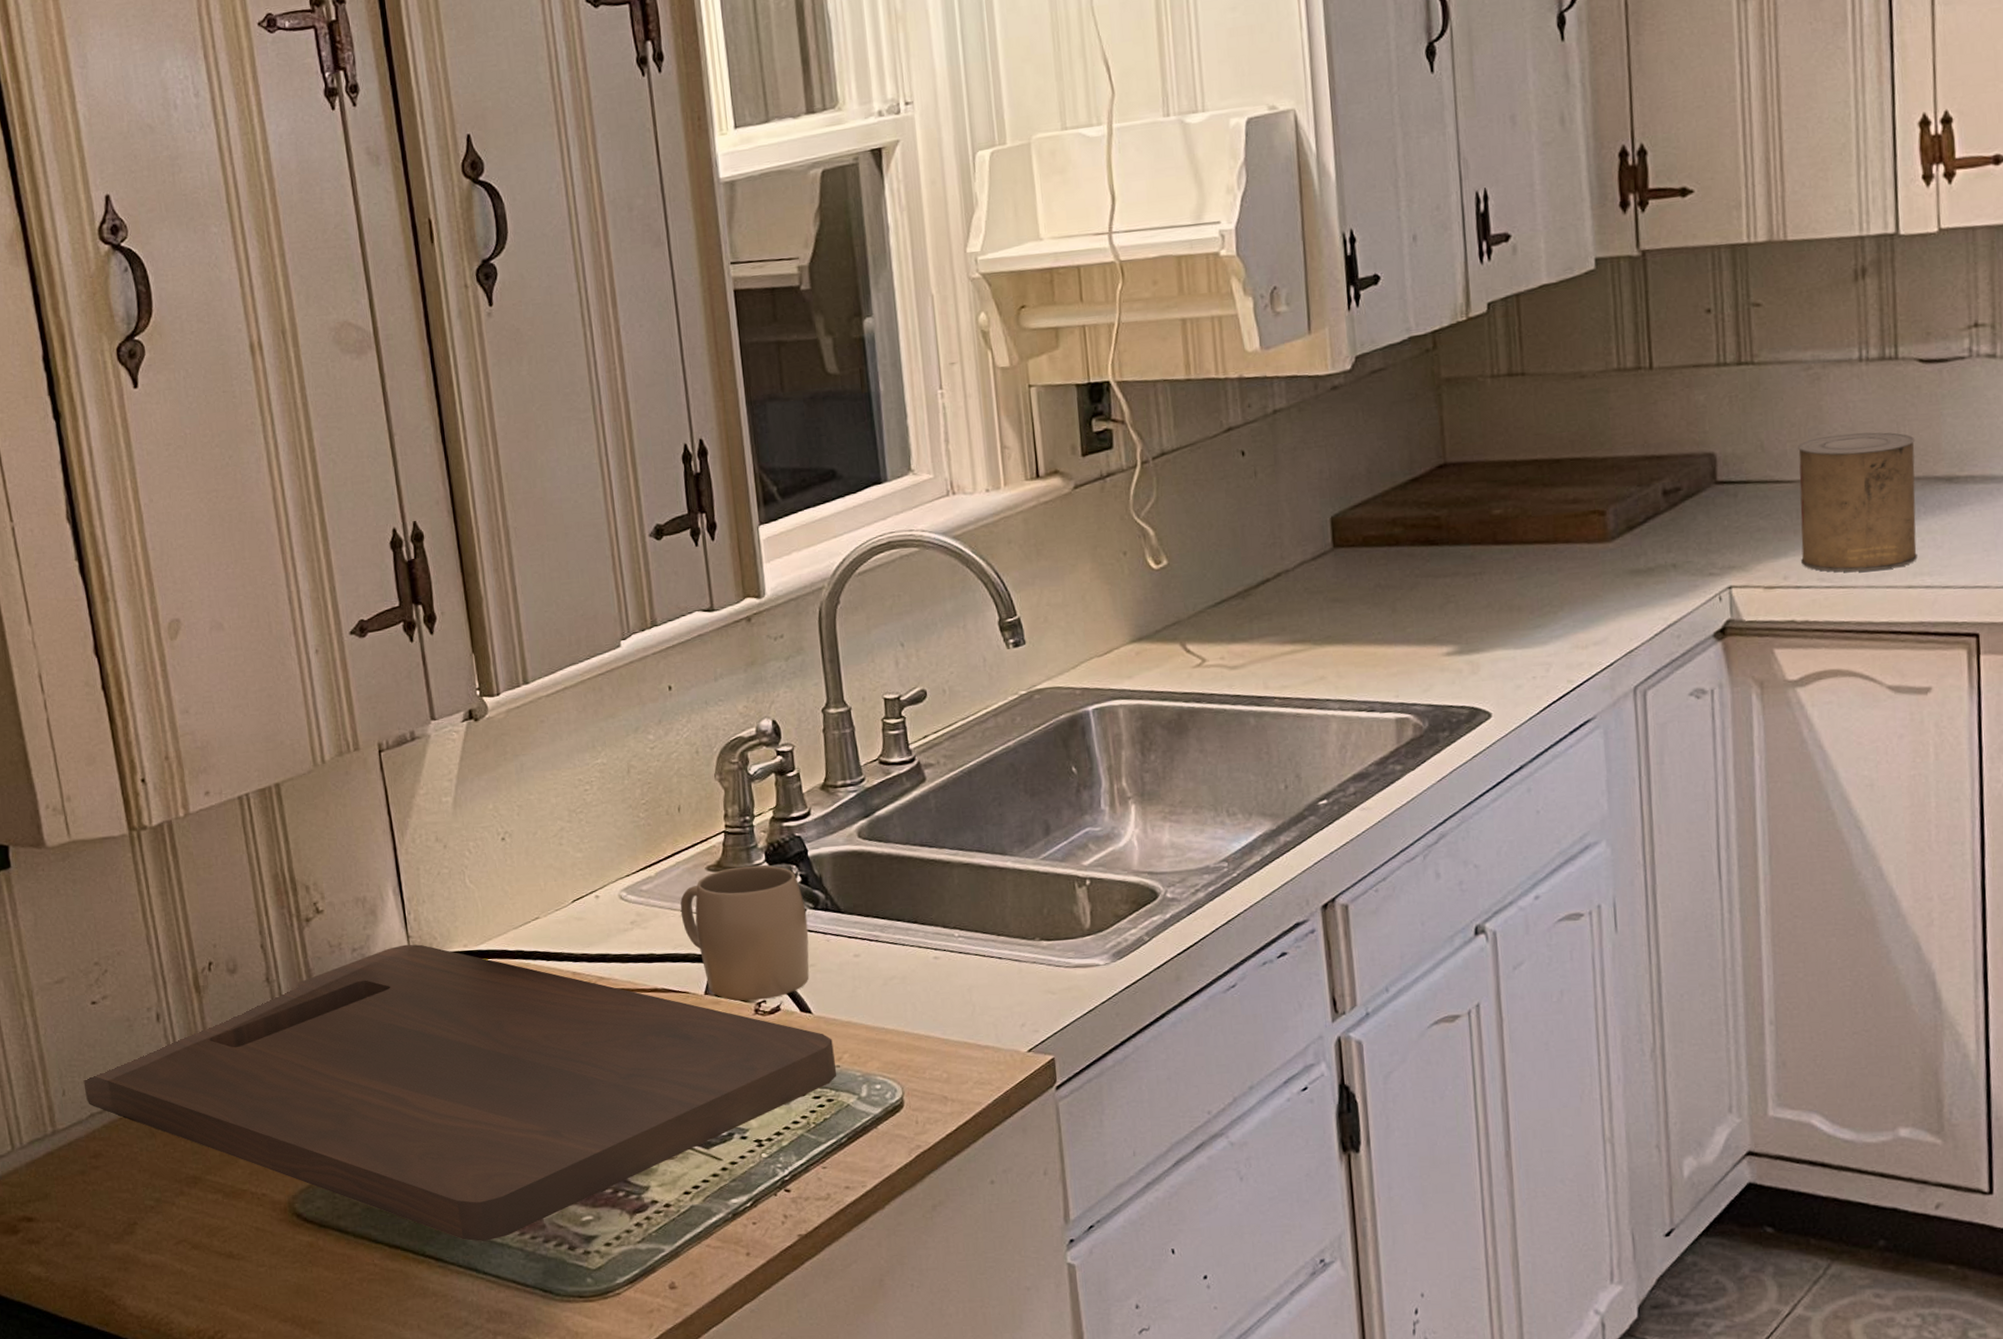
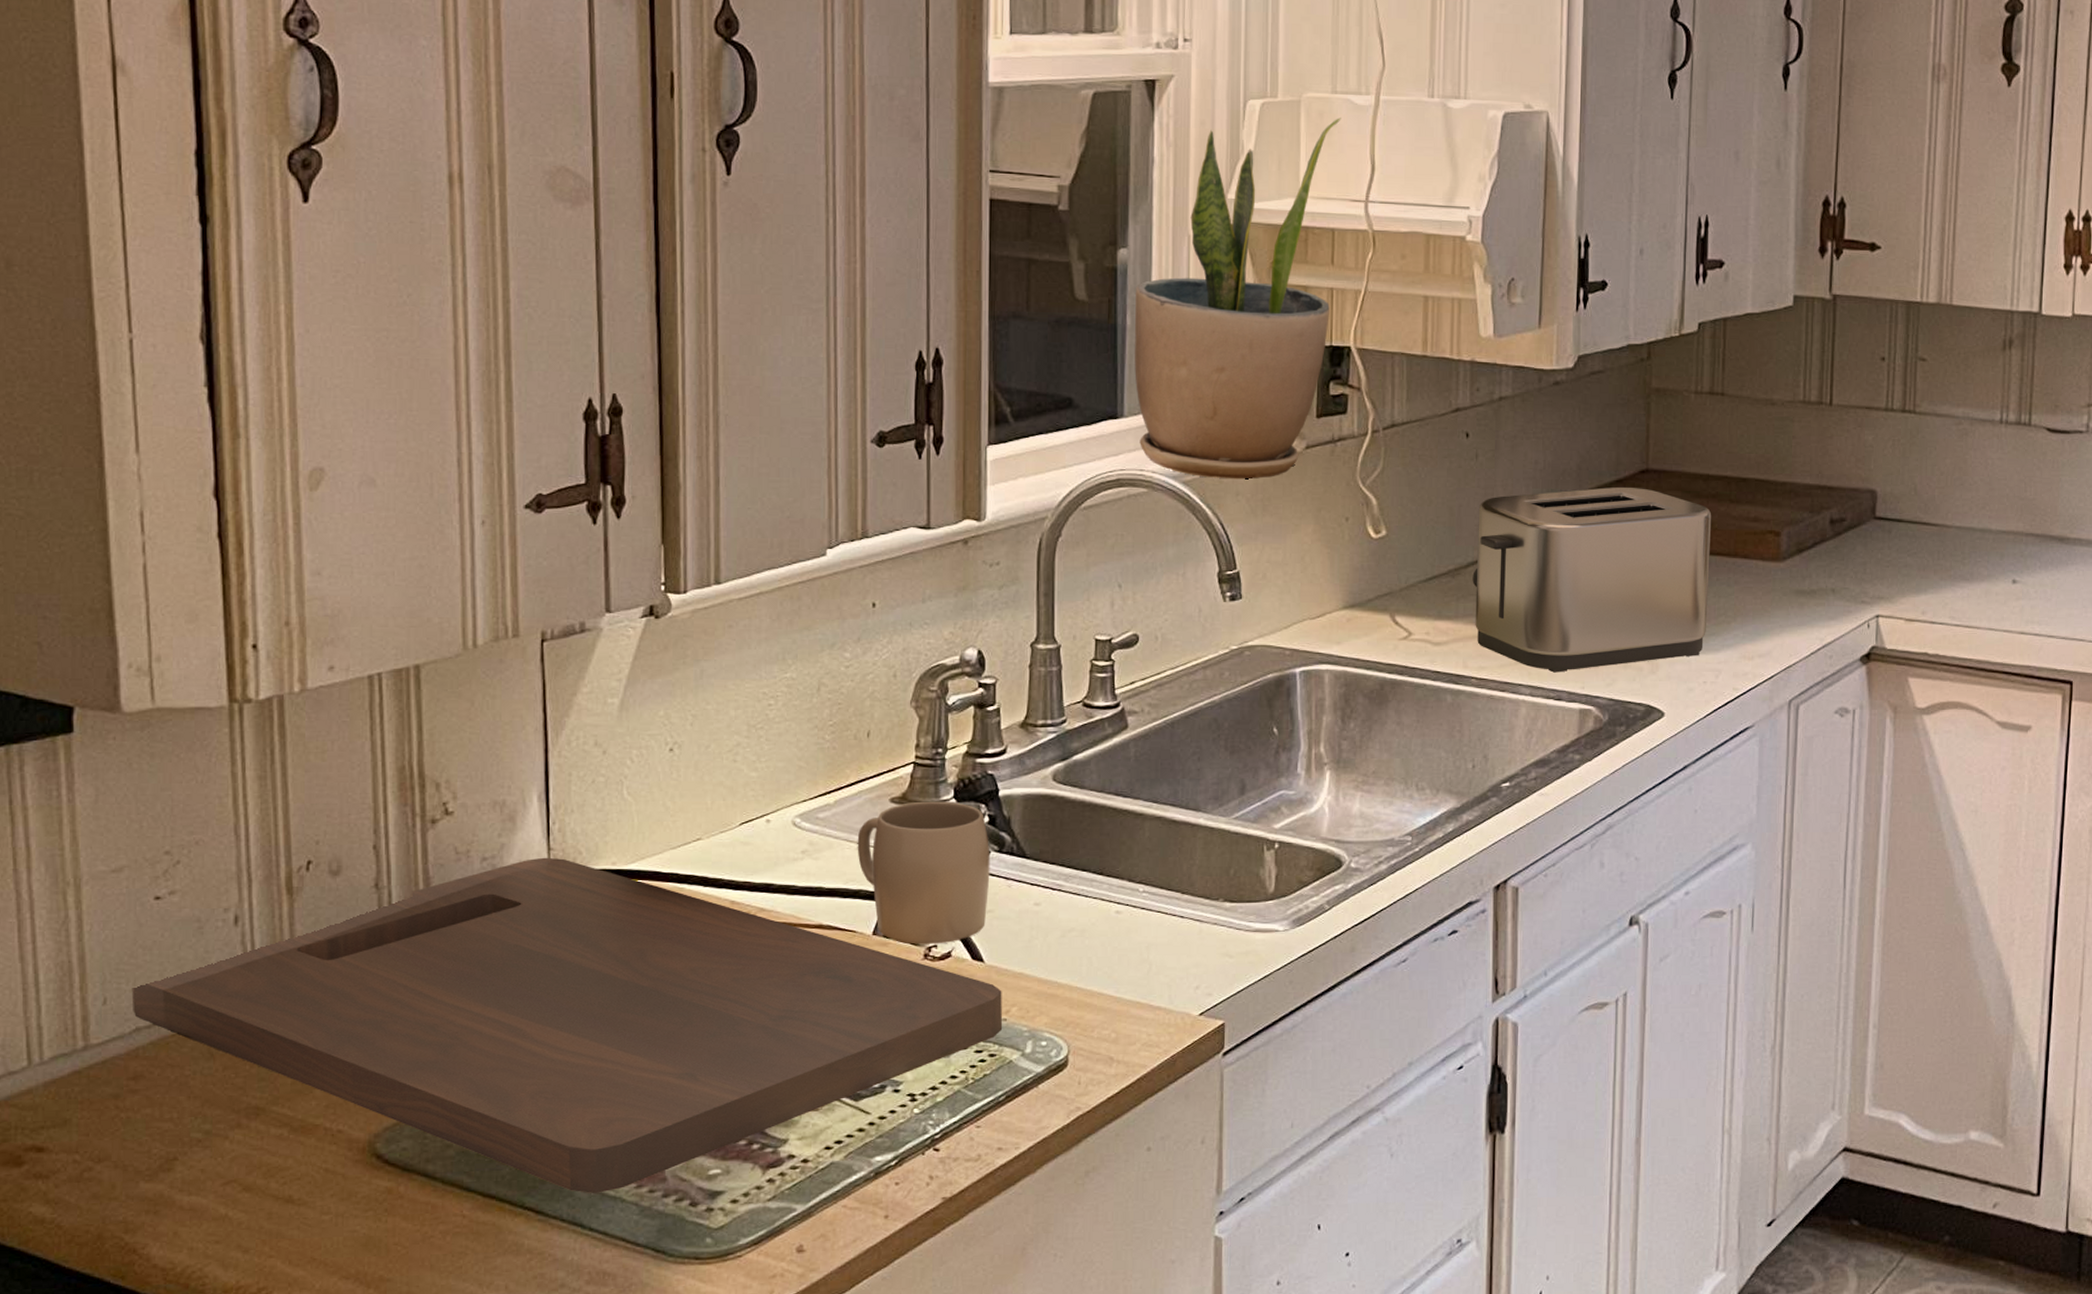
potted plant: none [885,153,1084,530] -> present [1134,118,1341,480]
toaster: none [1263,483,1530,684] -> present [1472,487,1712,673]
tin can: present [1798,432,1918,573] -> none [1938,487,2038,614]

